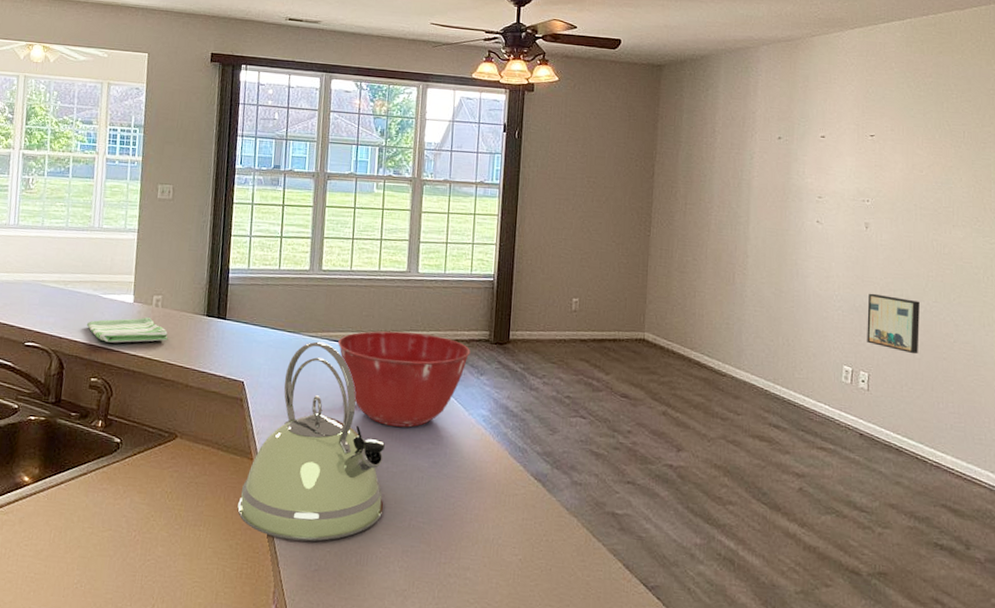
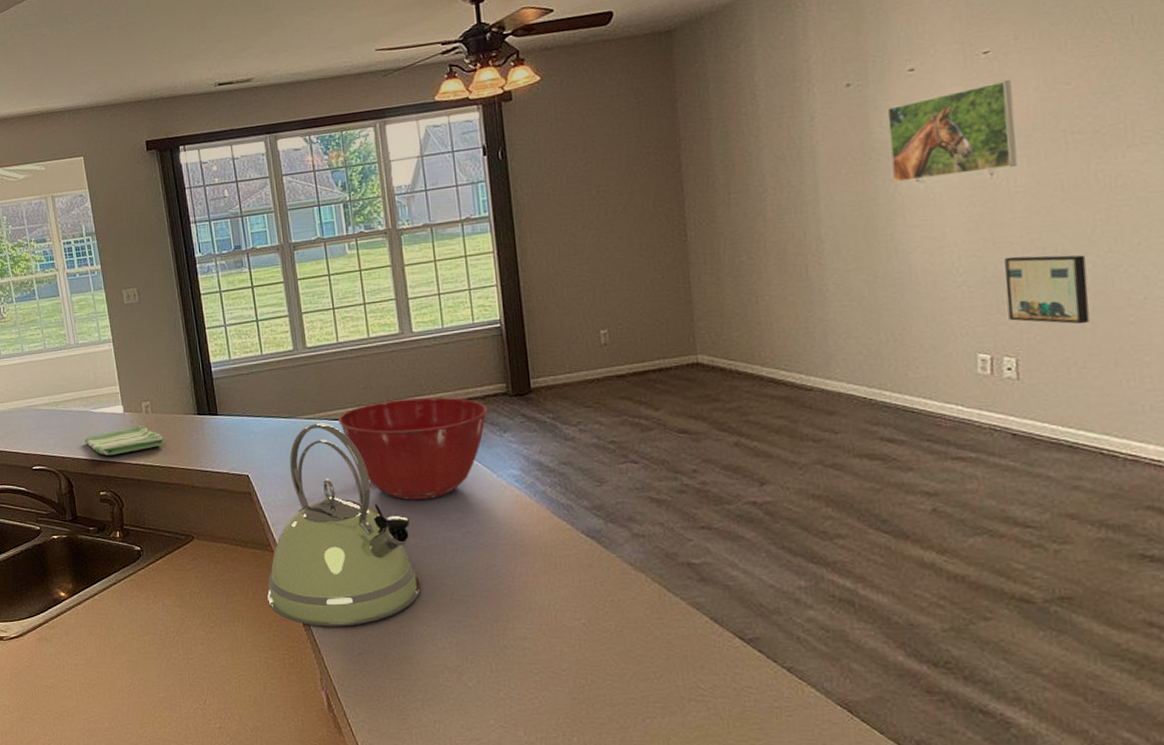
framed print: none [801,159,886,226] -> present [887,80,1018,183]

